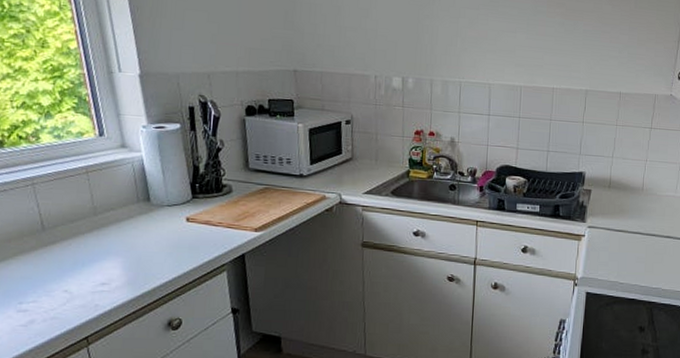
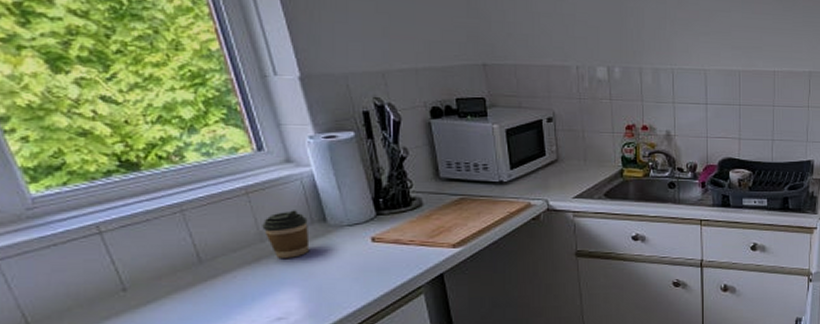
coffee cup: none [96,189,135,231] -> present [262,210,310,258]

